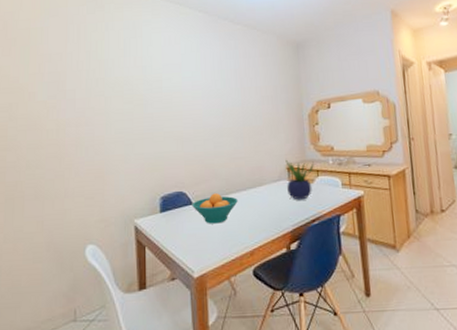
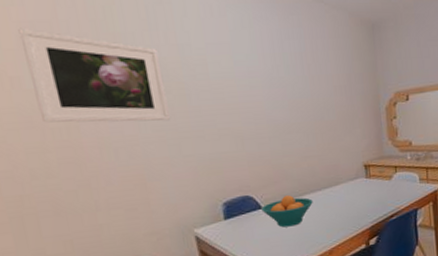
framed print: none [41,58,129,126] -> present [18,27,170,123]
potted plant: present [285,160,314,200] -> none [362,157,392,197]

